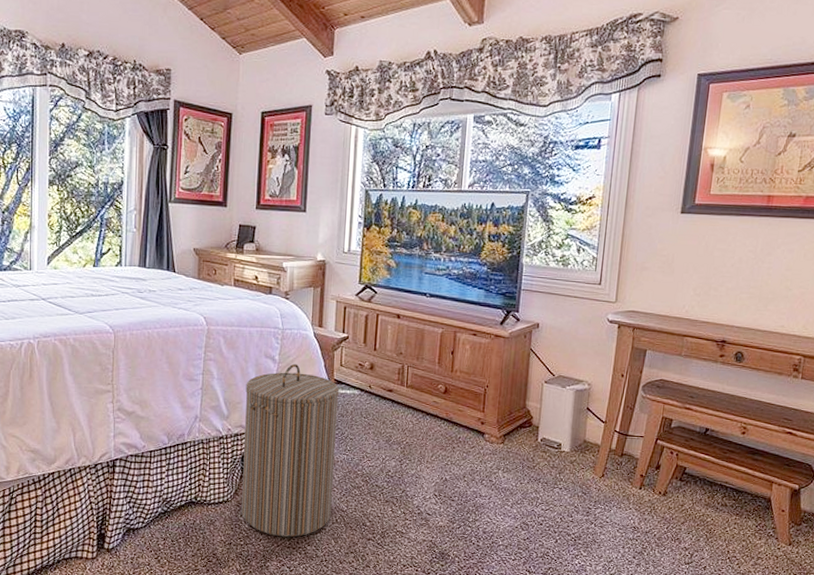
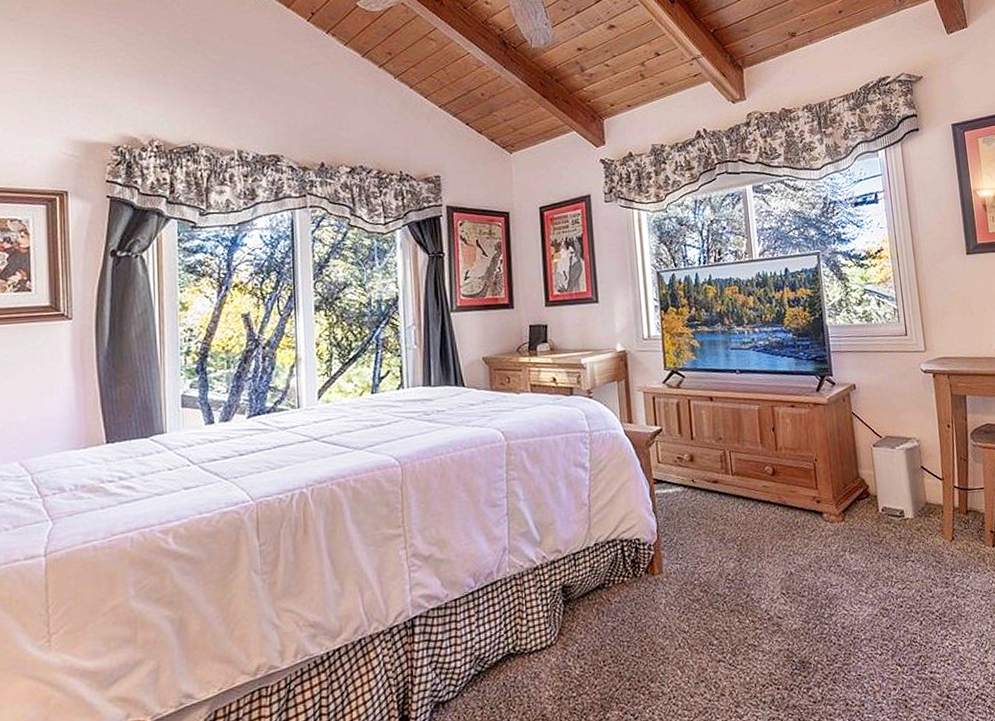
laundry hamper: present [241,363,340,537] -> none [557,468,672,678]

